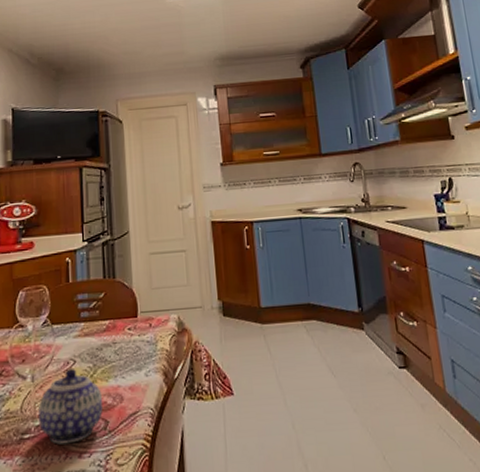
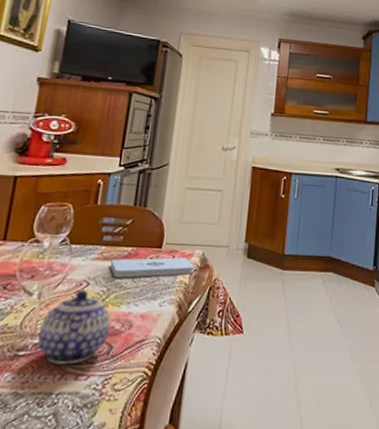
notepad: none [92,324,173,352] -> present [110,257,194,278]

